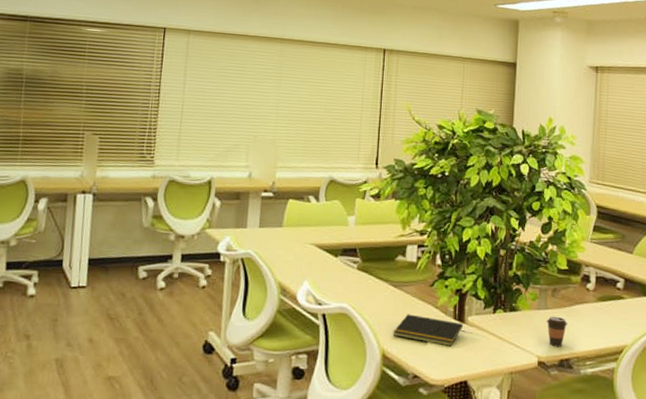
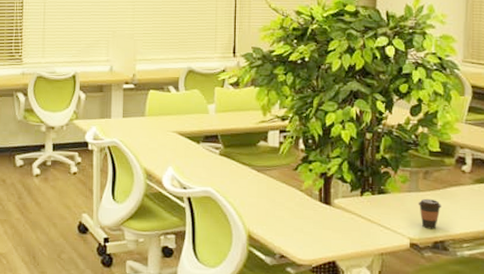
notepad: present [392,314,464,347] -> none [258,197,330,228]

